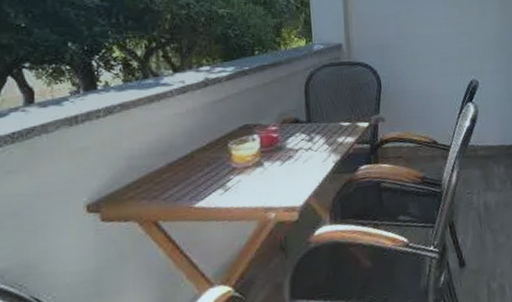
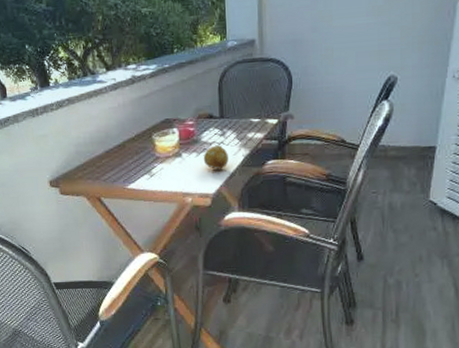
fruit: none [288,151,318,179] -> present [203,145,229,170]

